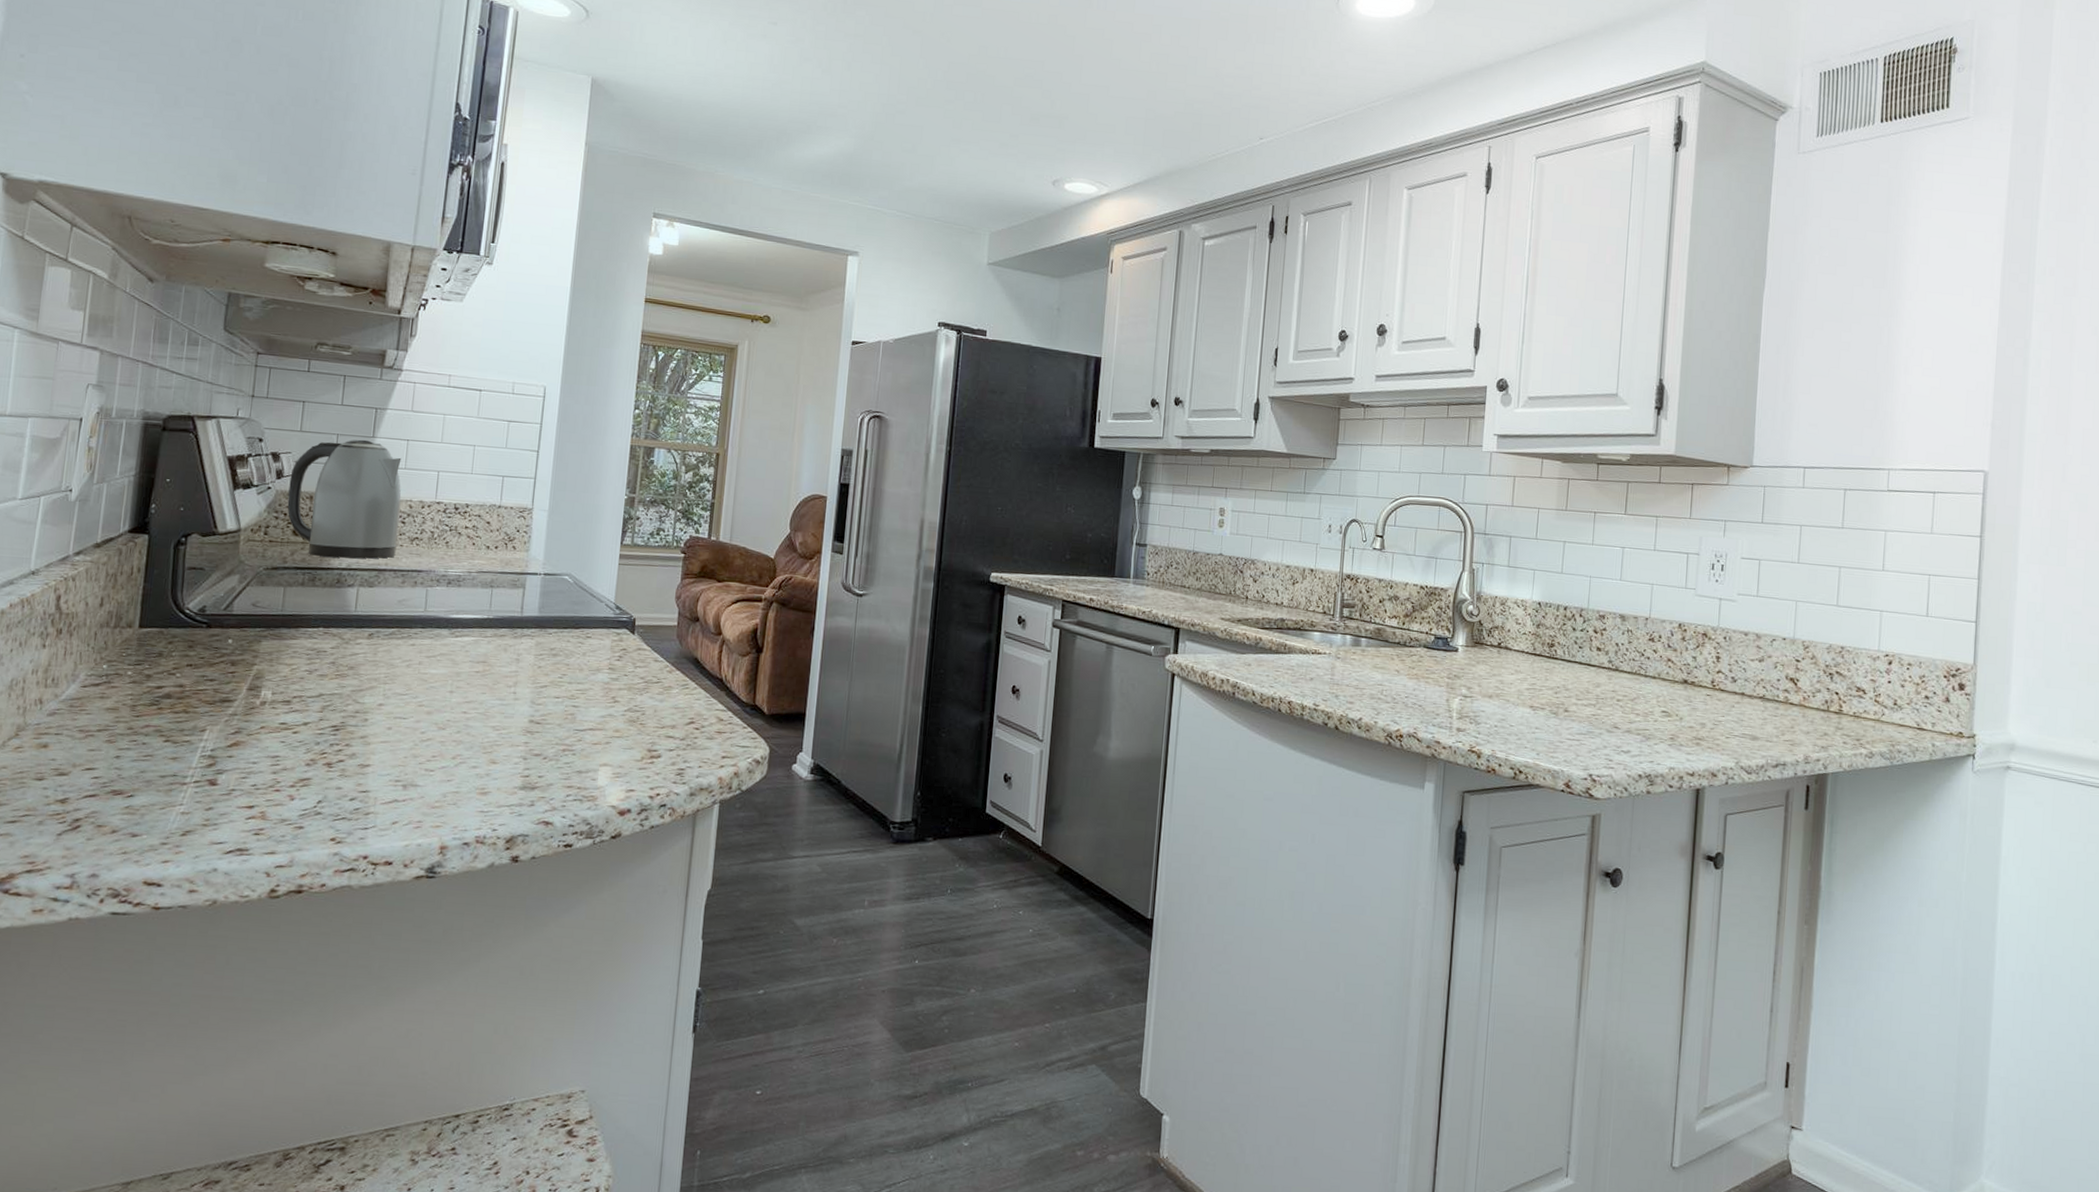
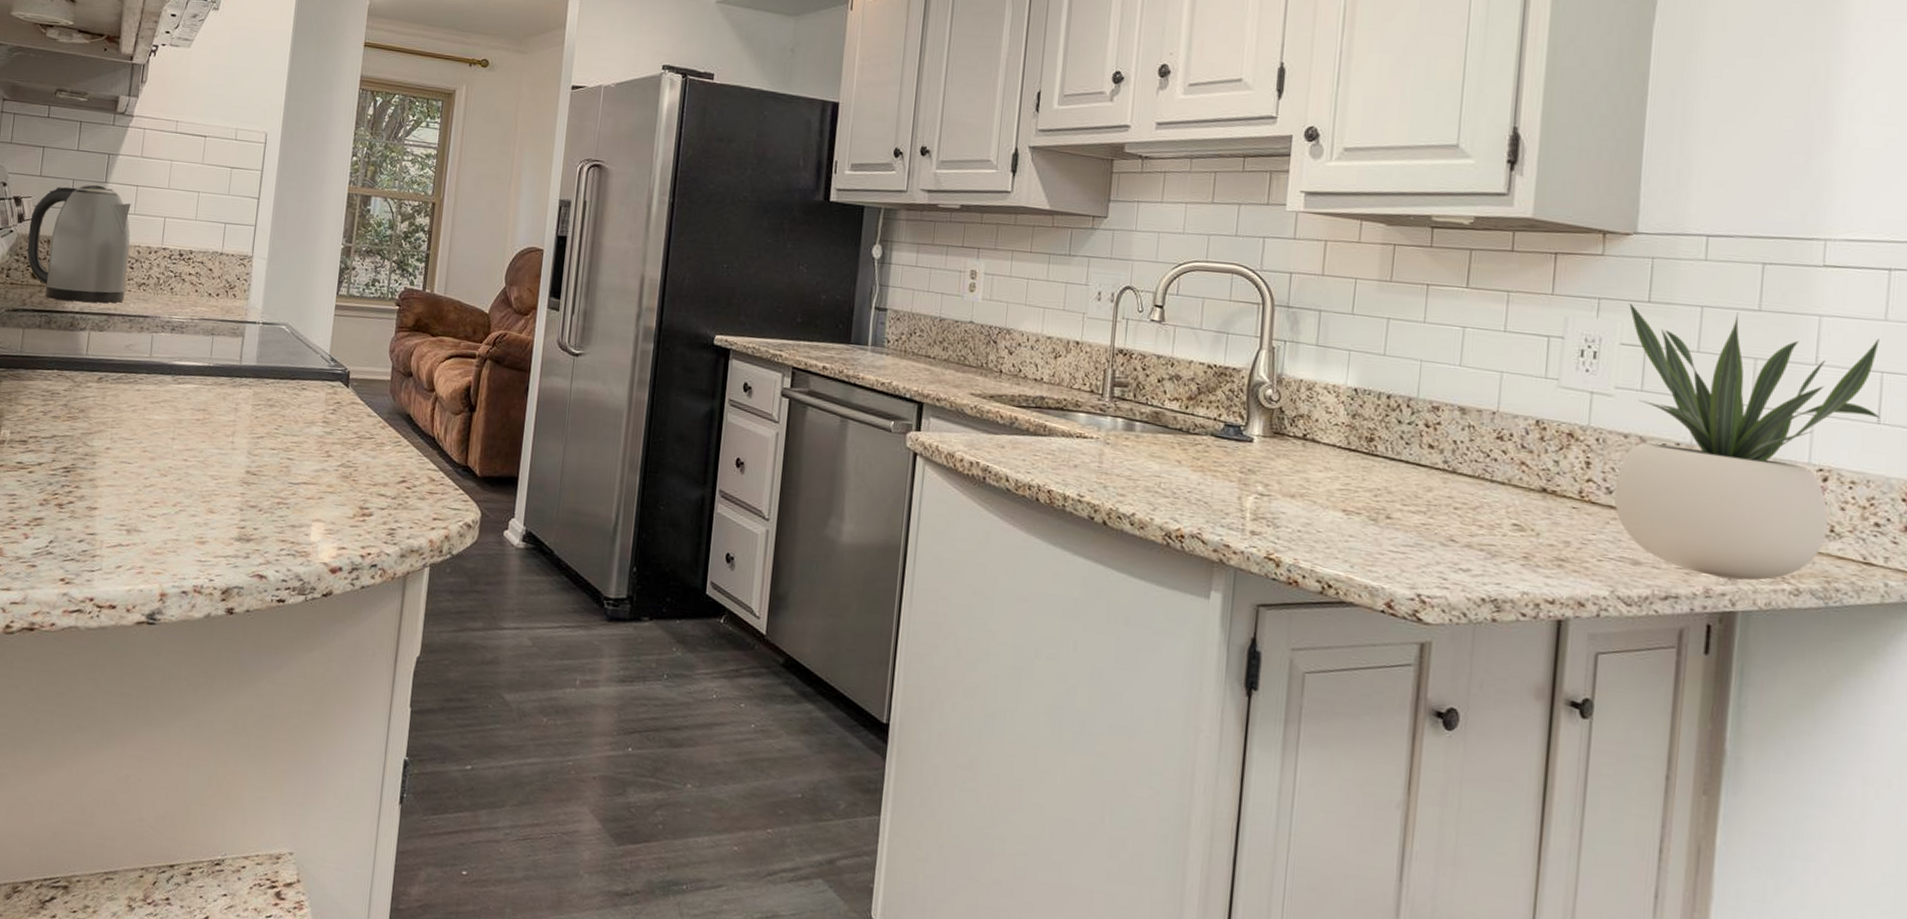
potted plant: none [1738,524,1928,748] -> present [1614,303,1880,581]

